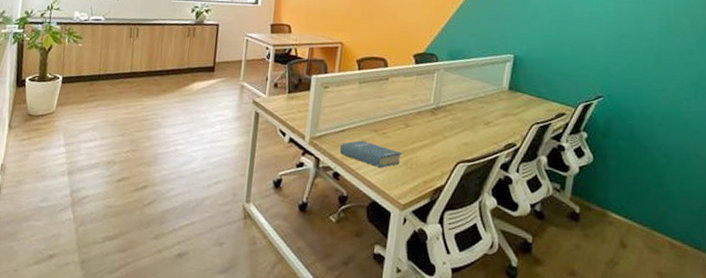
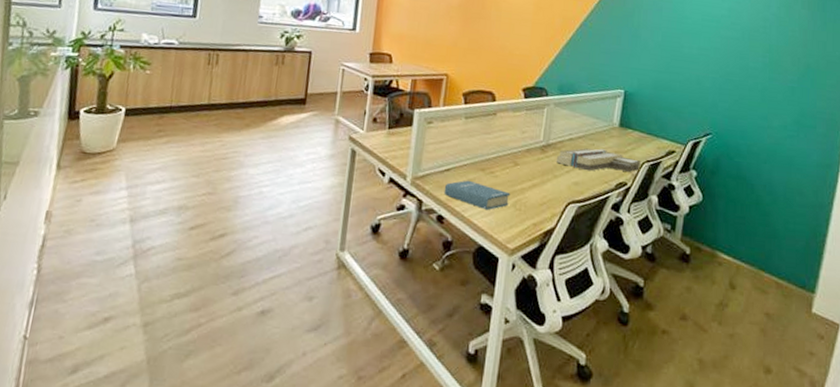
architectural model: none [445,110,531,133] -> present [556,148,641,172]

